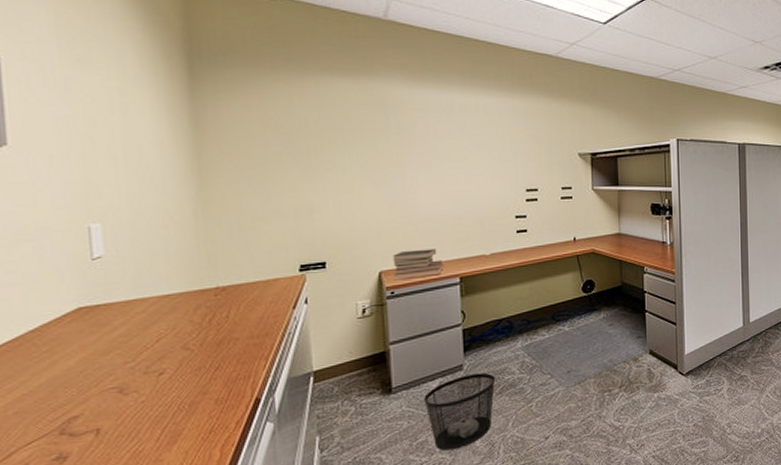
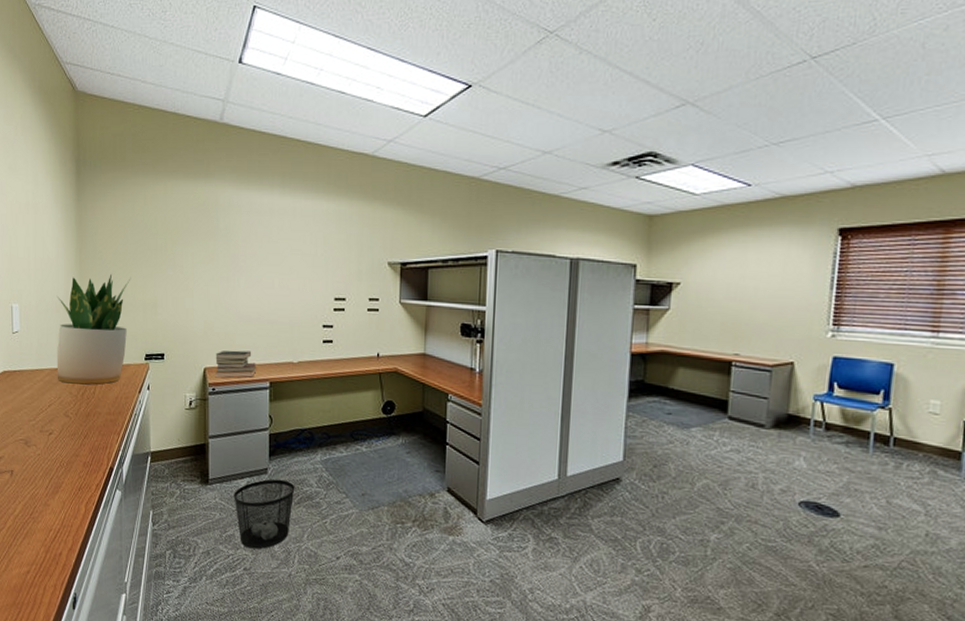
planter: none [165,181,276,311] -> present [56,274,131,385]

